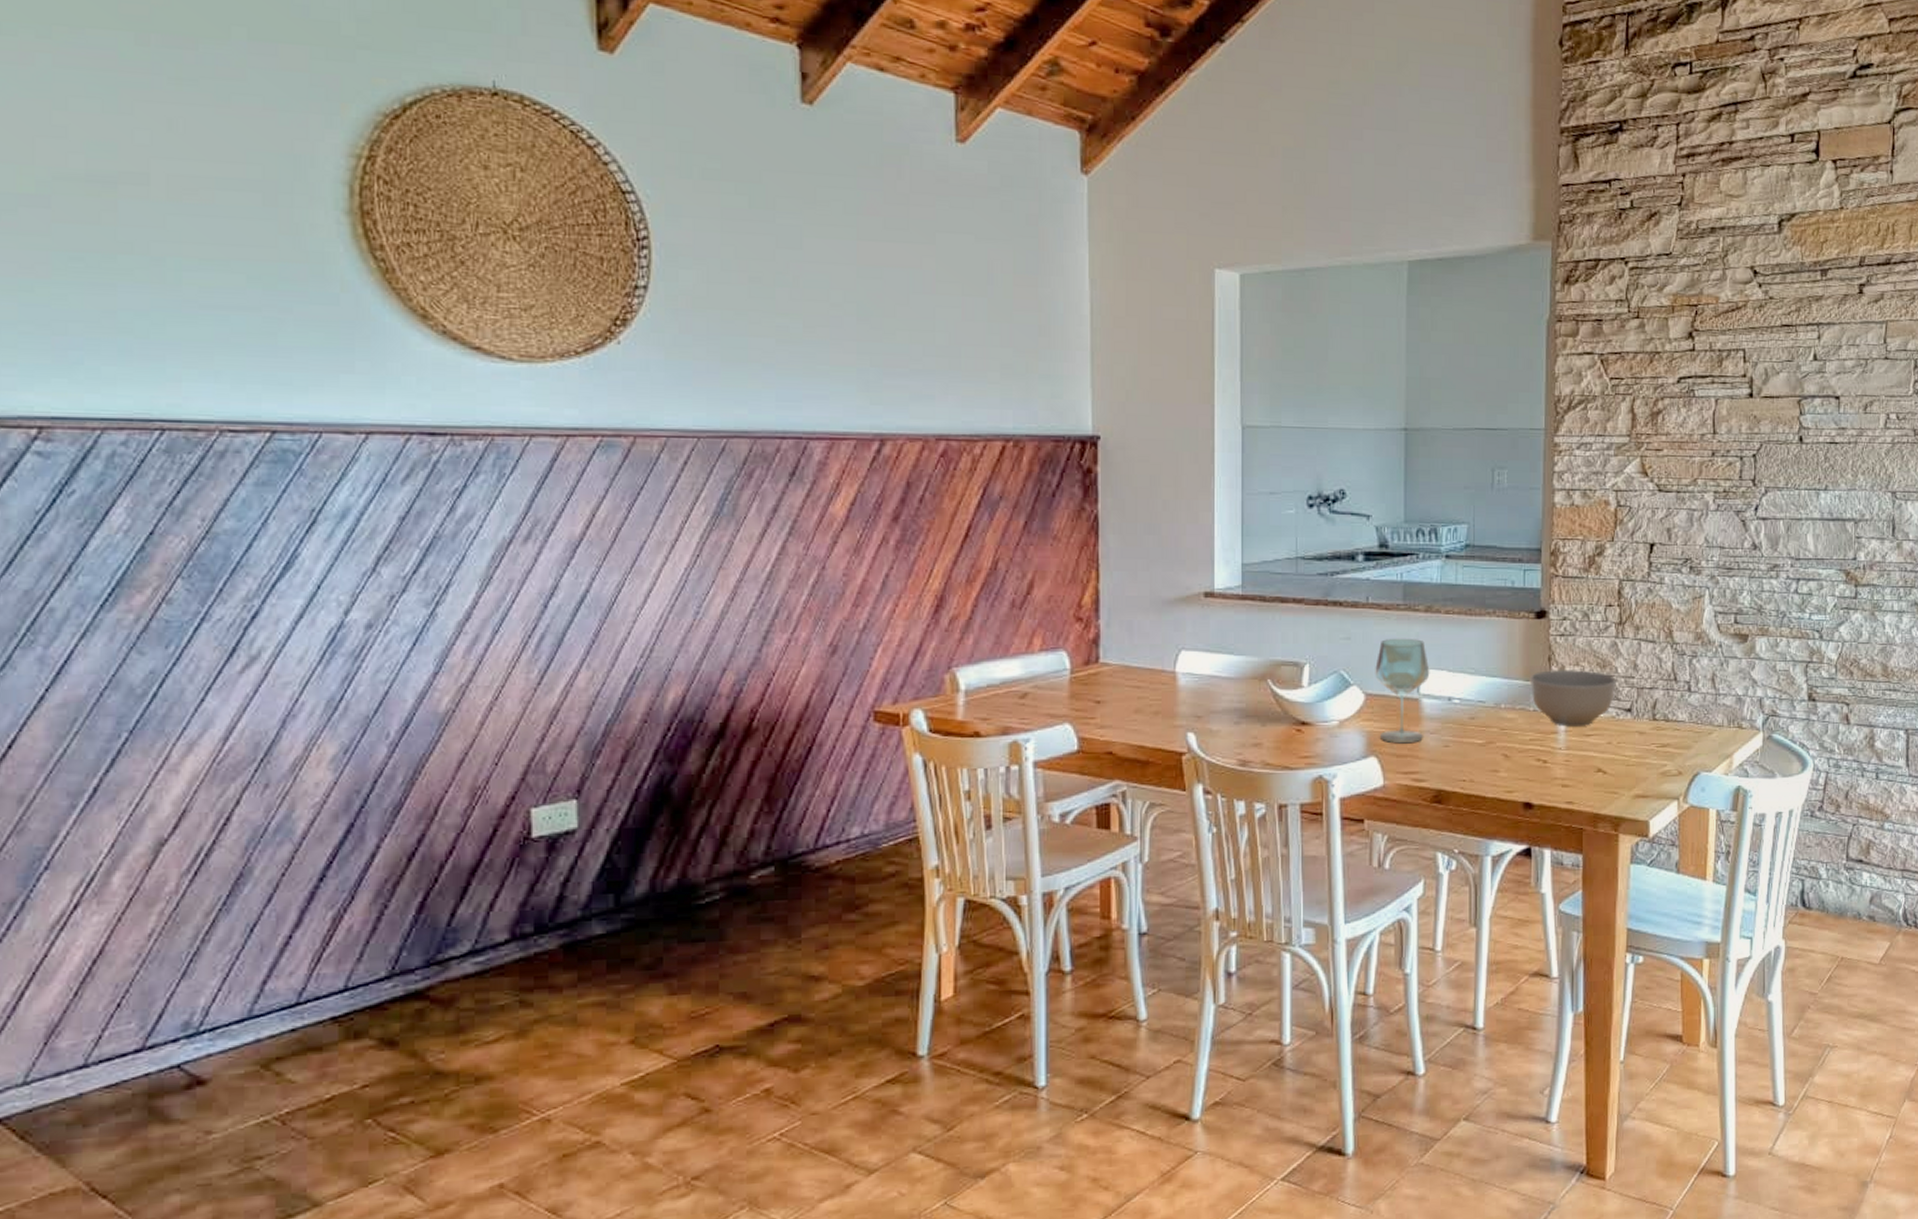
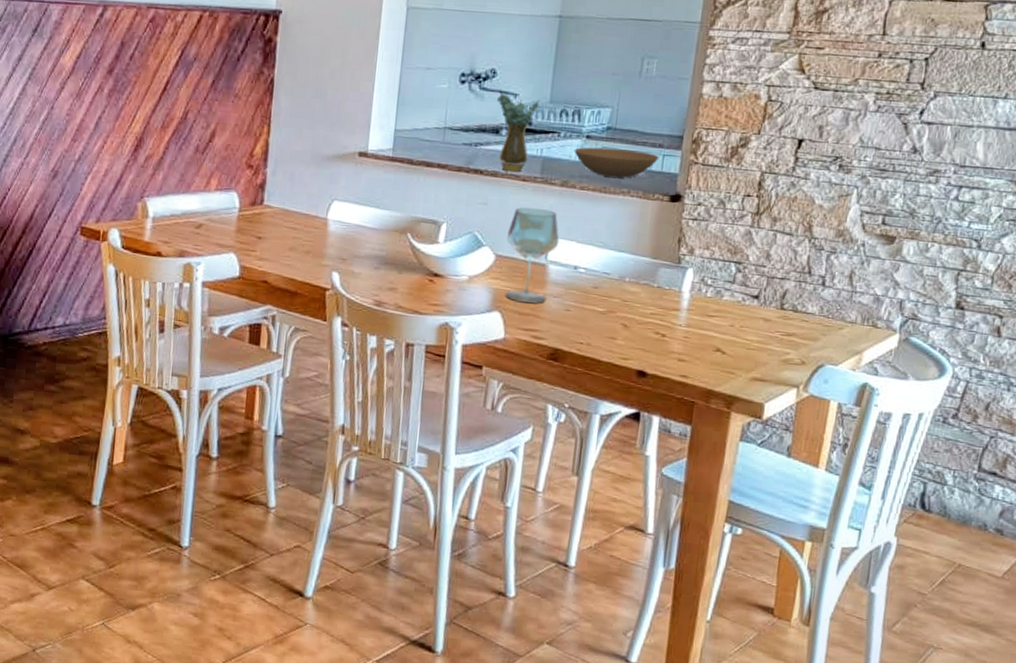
vase: none [1350,512,1394,601] -> present [497,90,540,173]
bowl: none [1434,567,1520,597] -> present [574,147,659,178]
bowl: present [1529,670,1616,726] -> none [656,251,746,307]

